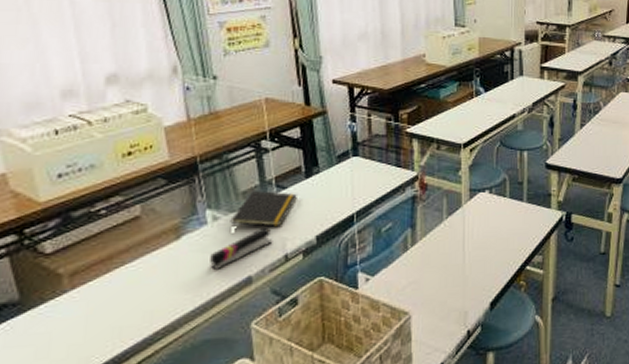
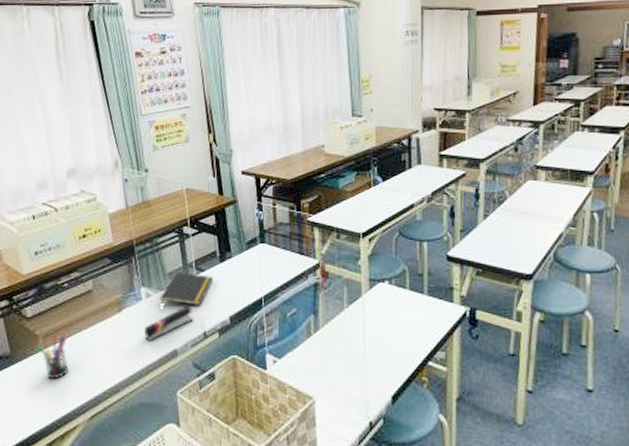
pen holder: none [60,270,107,326] -> present [37,333,69,380]

